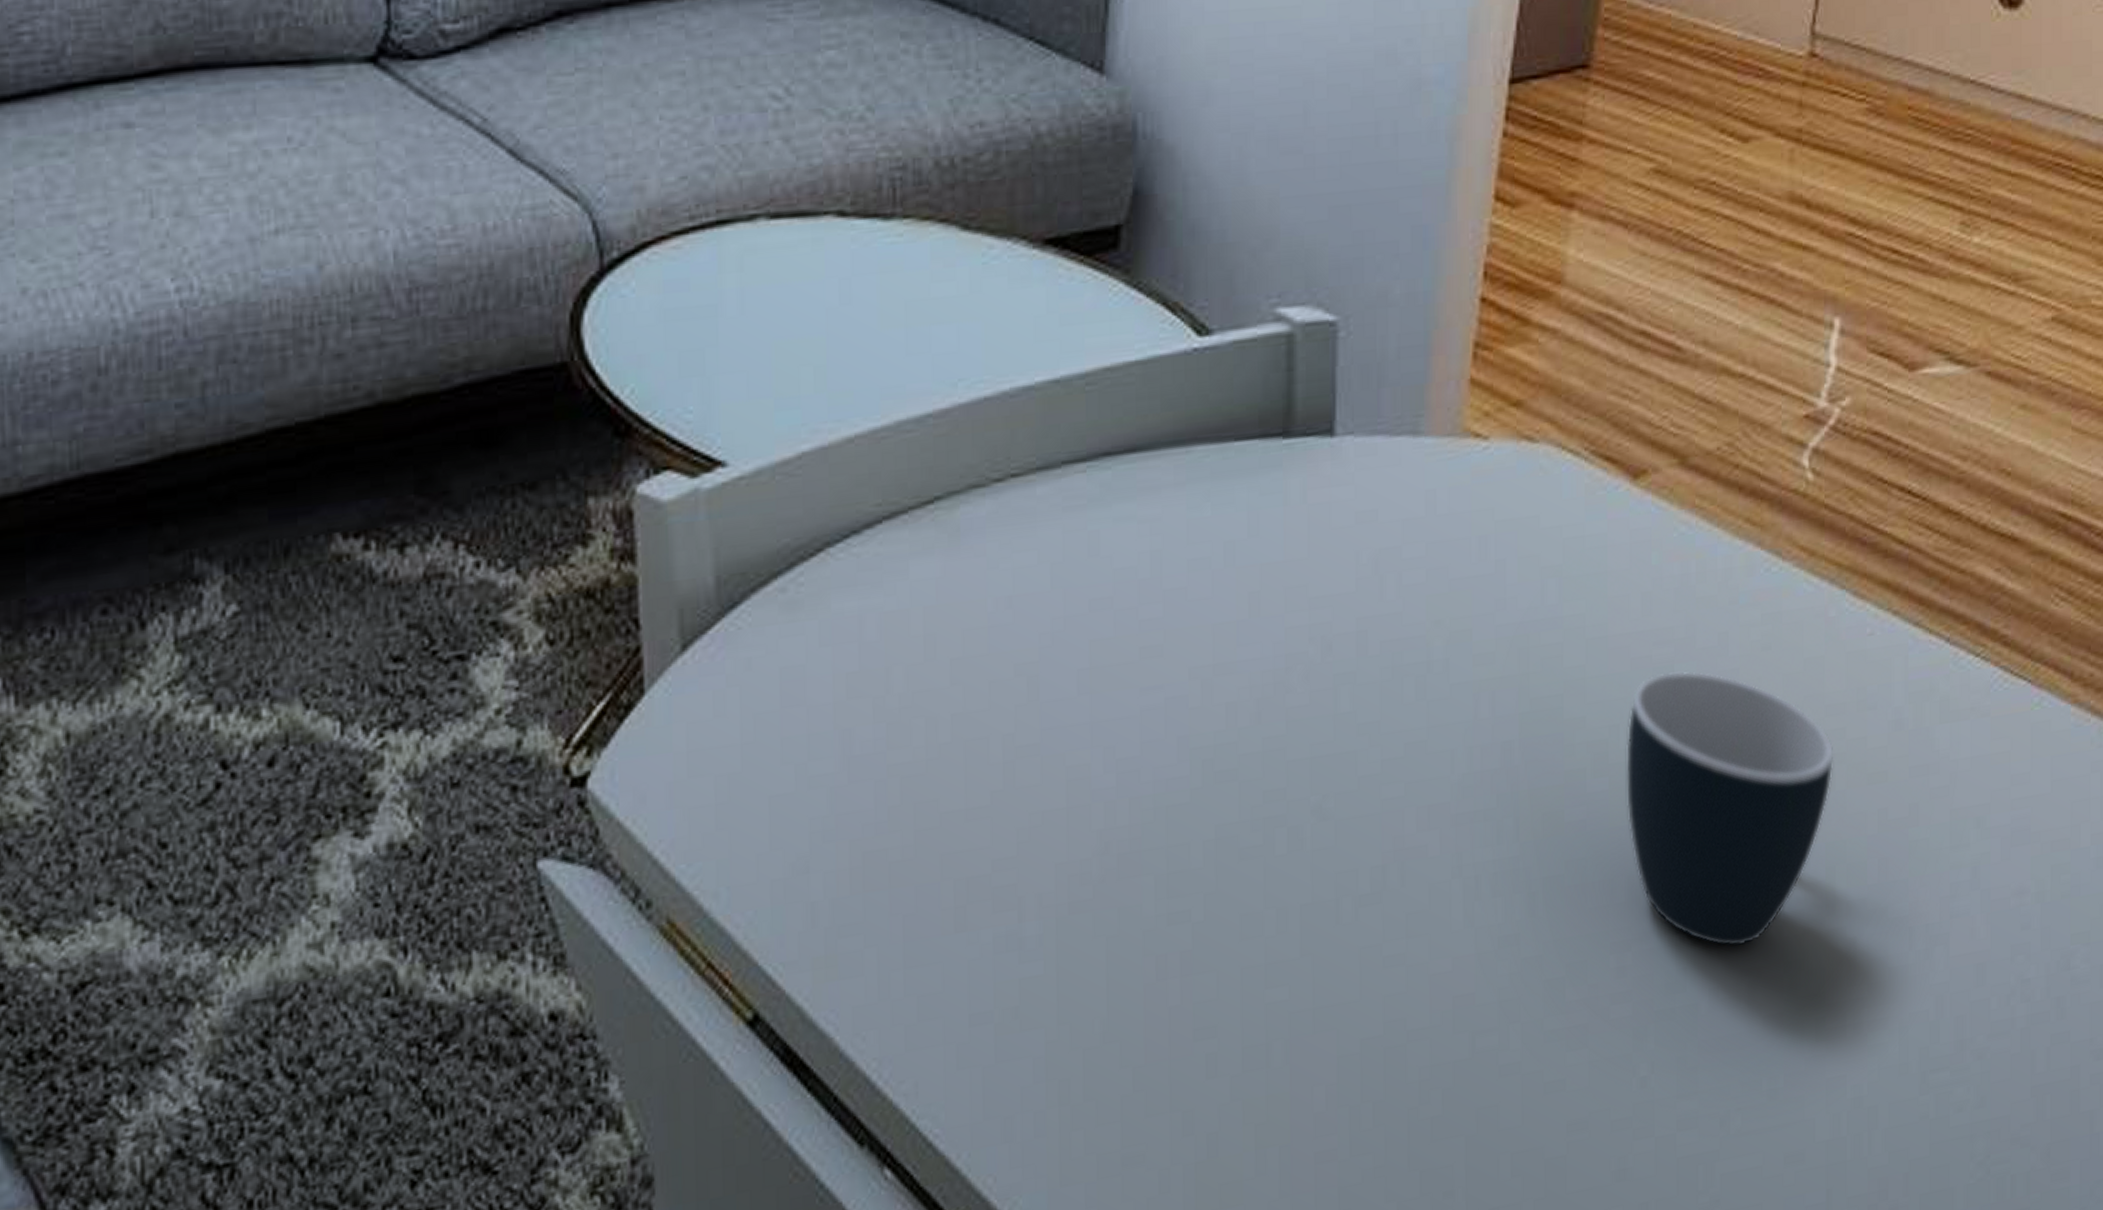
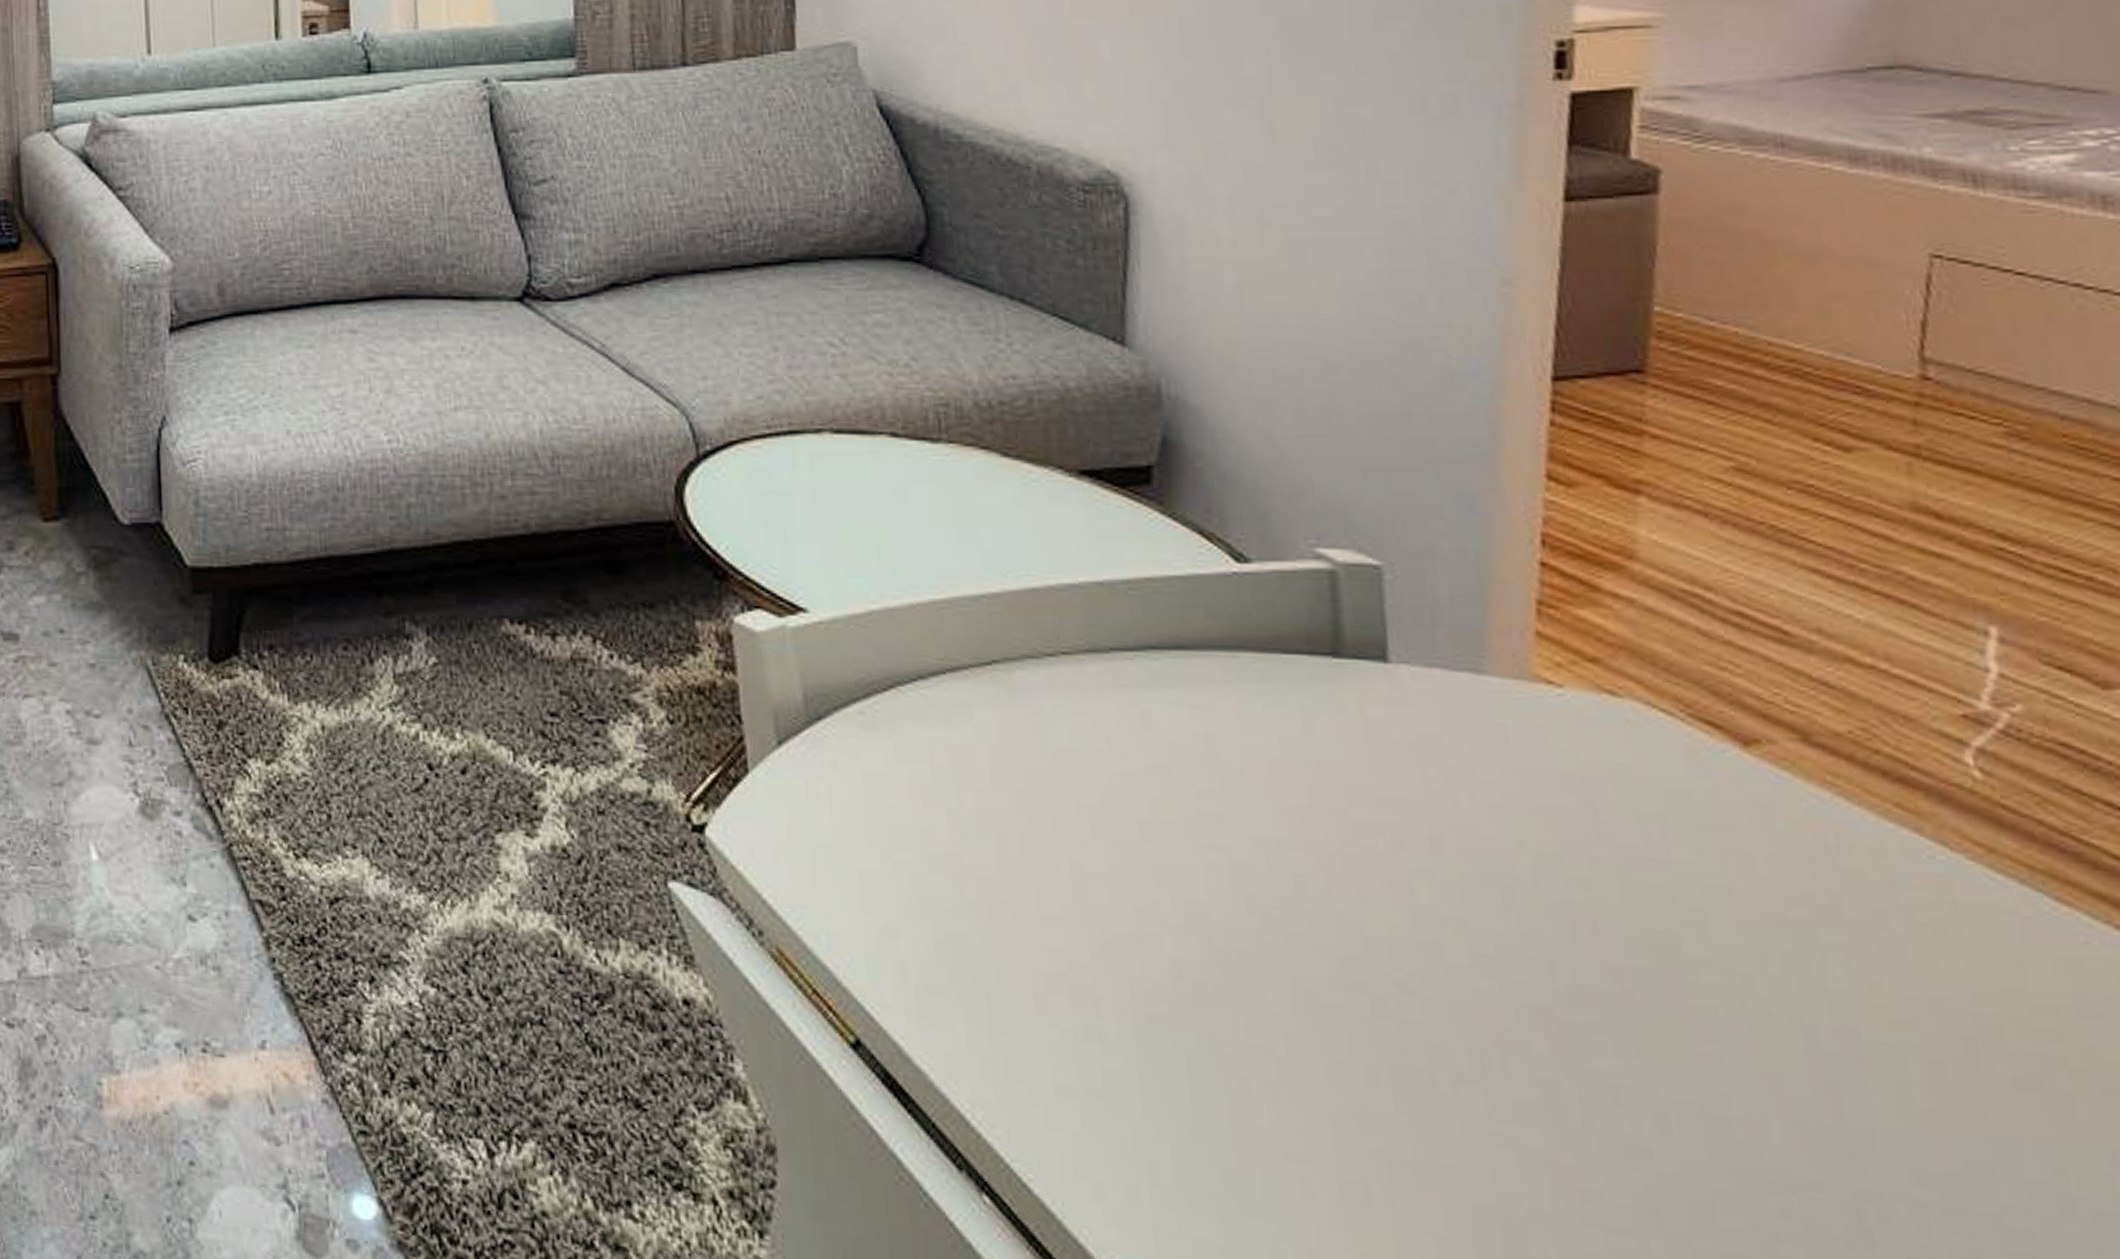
mug: present [1625,670,1834,948] -> none [1764,933,2052,1225]

